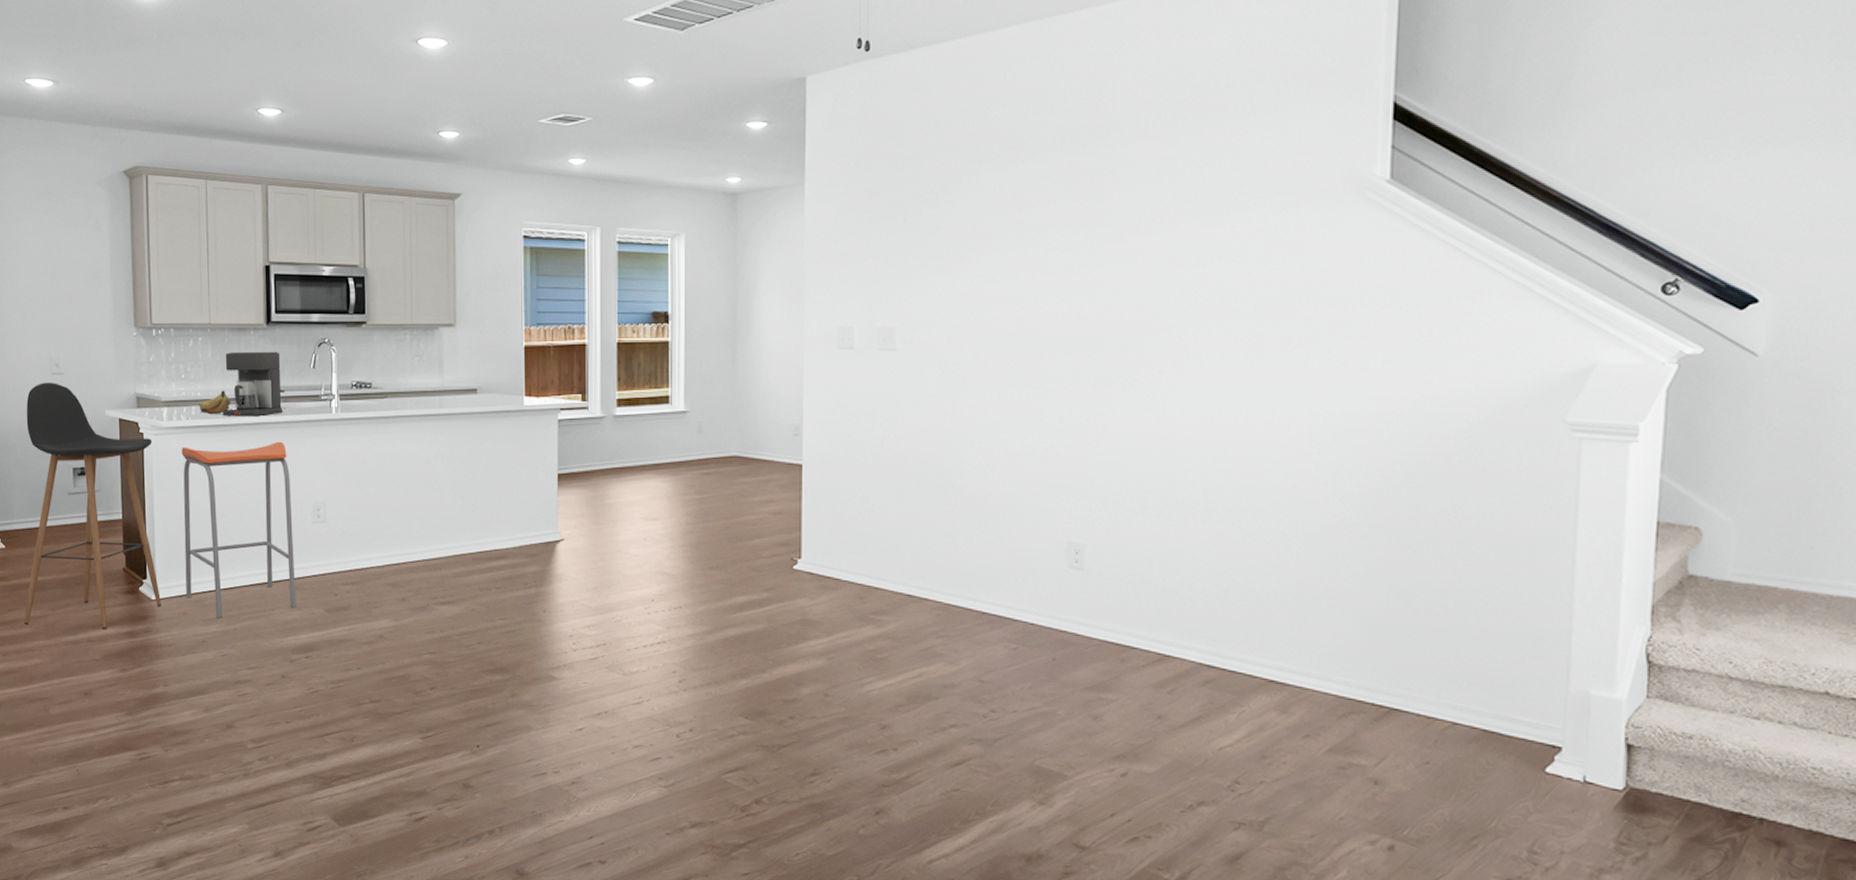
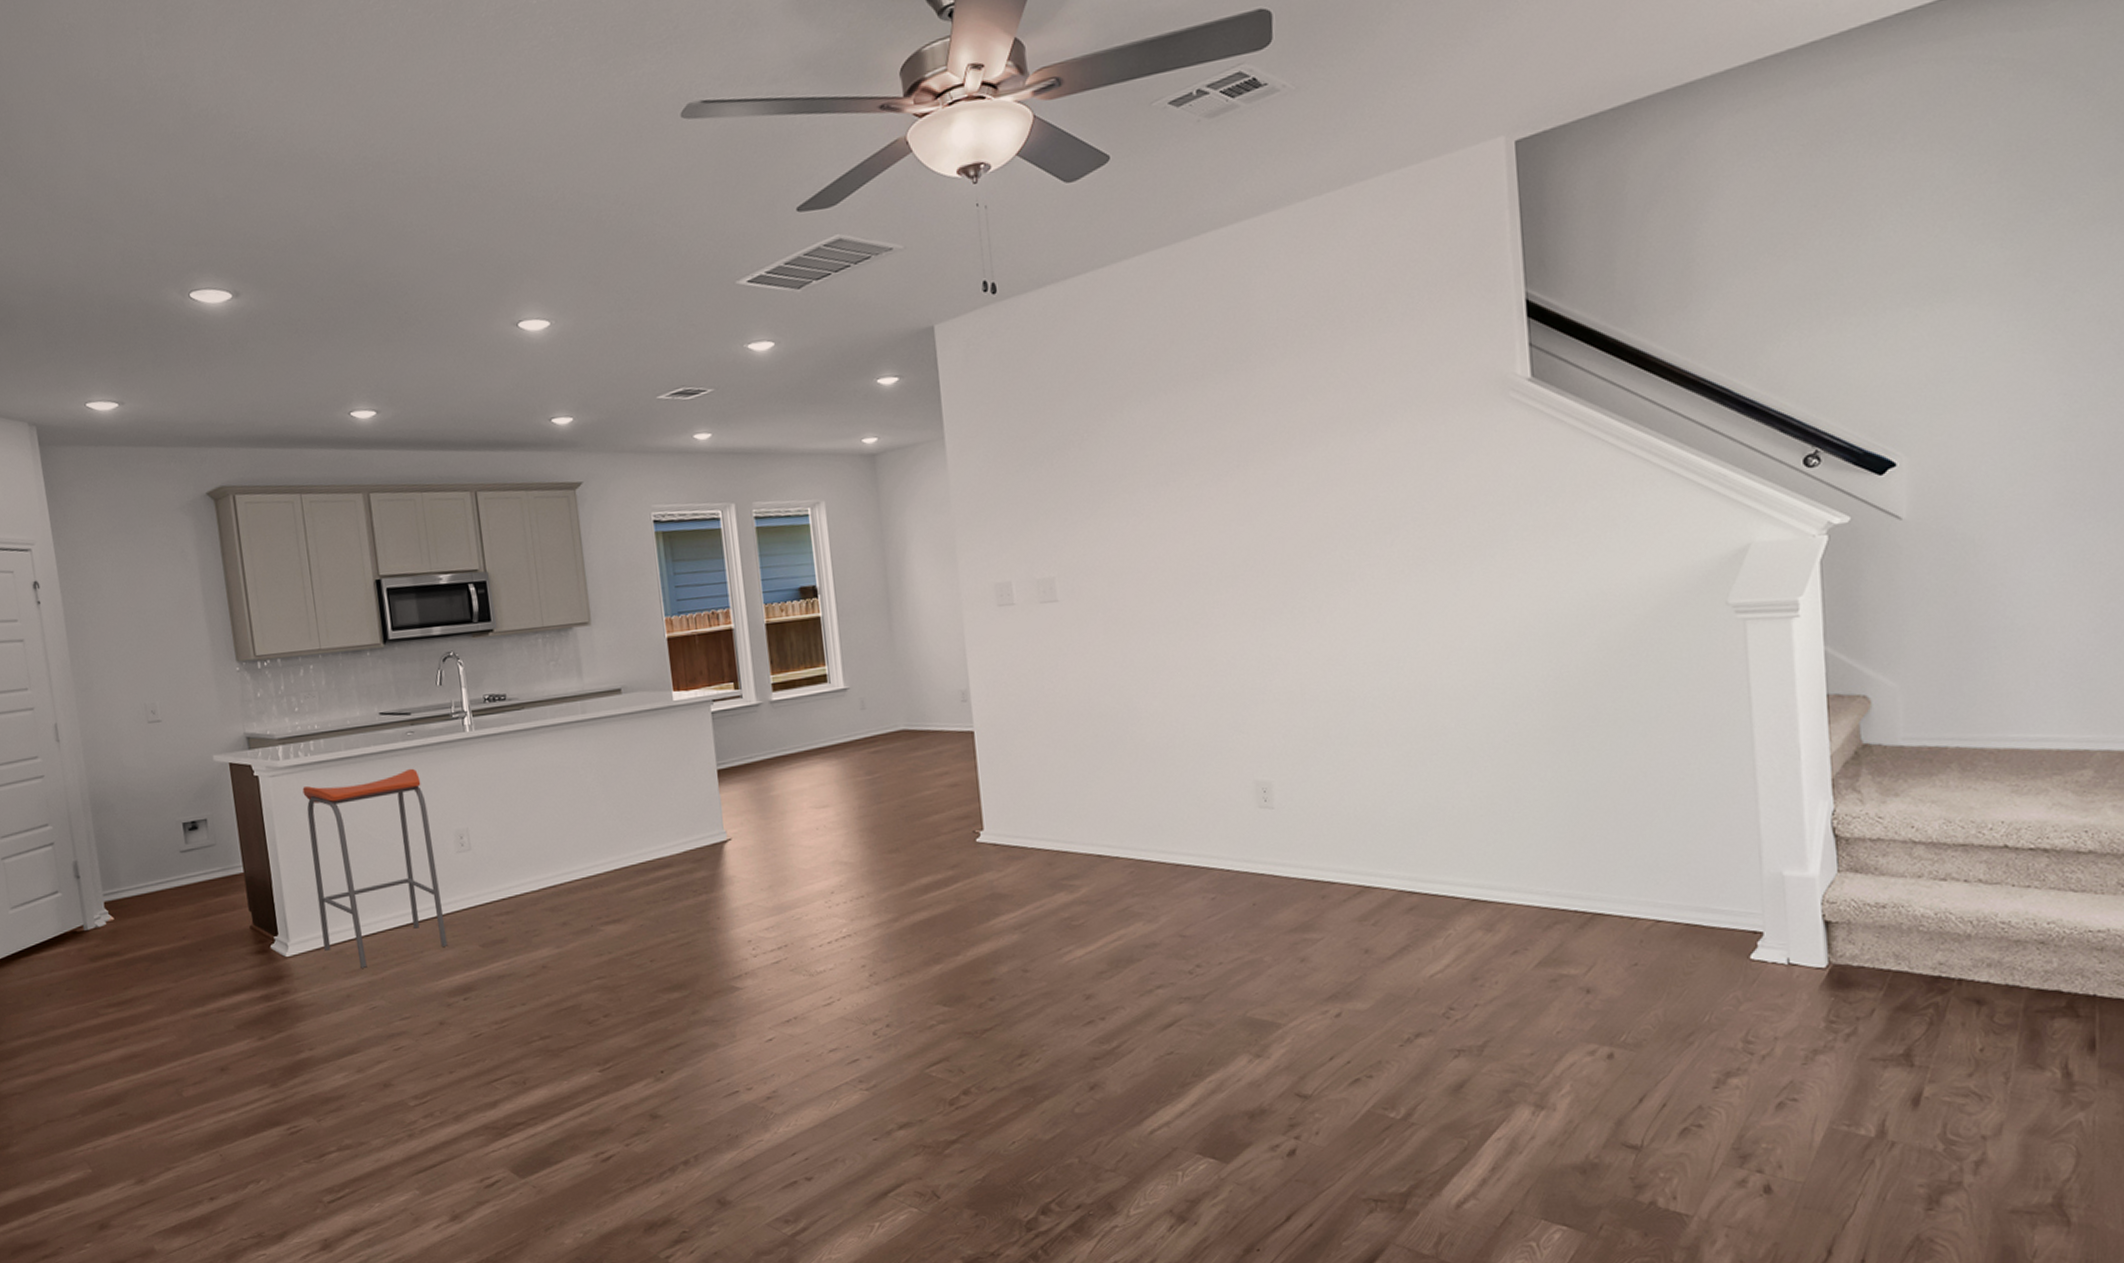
bar stool: present [24,383,162,630] -> none [122,731,298,1002]
fruit: present [199,390,231,415] -> none [317,719,353,748]
coffee maker: present [222,351,283,417] -> none [341,671,412,748]

